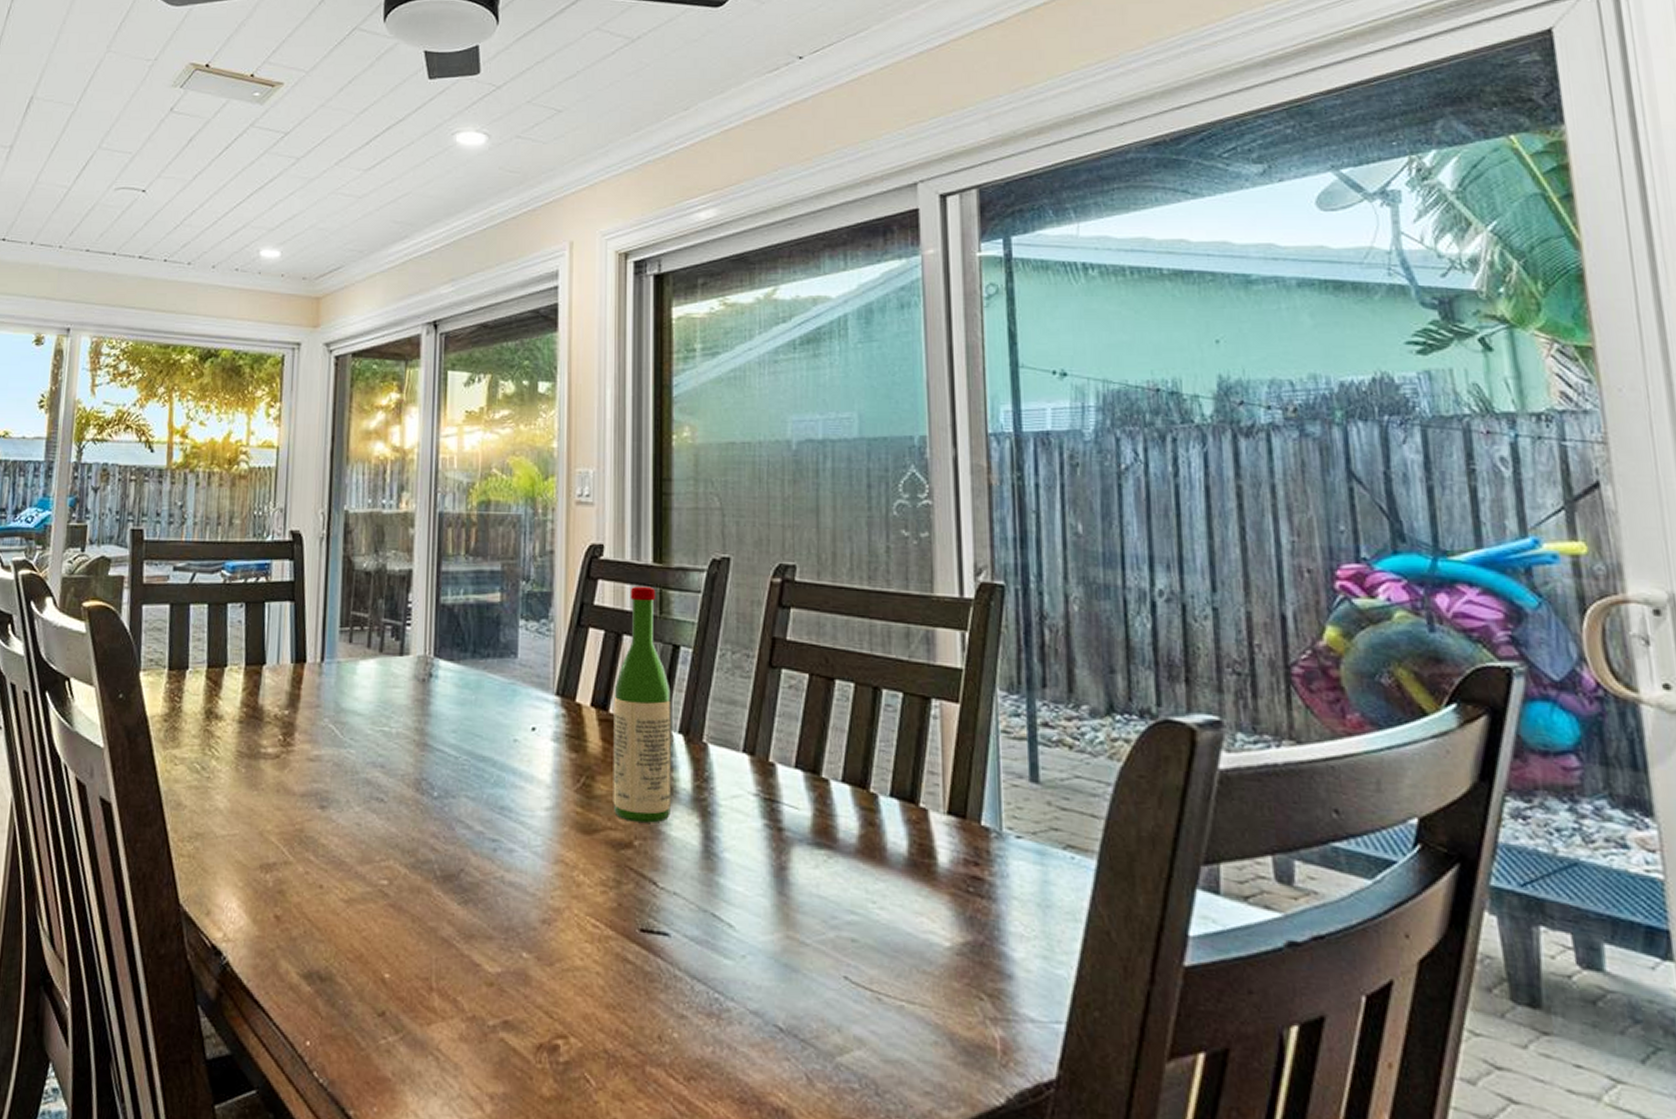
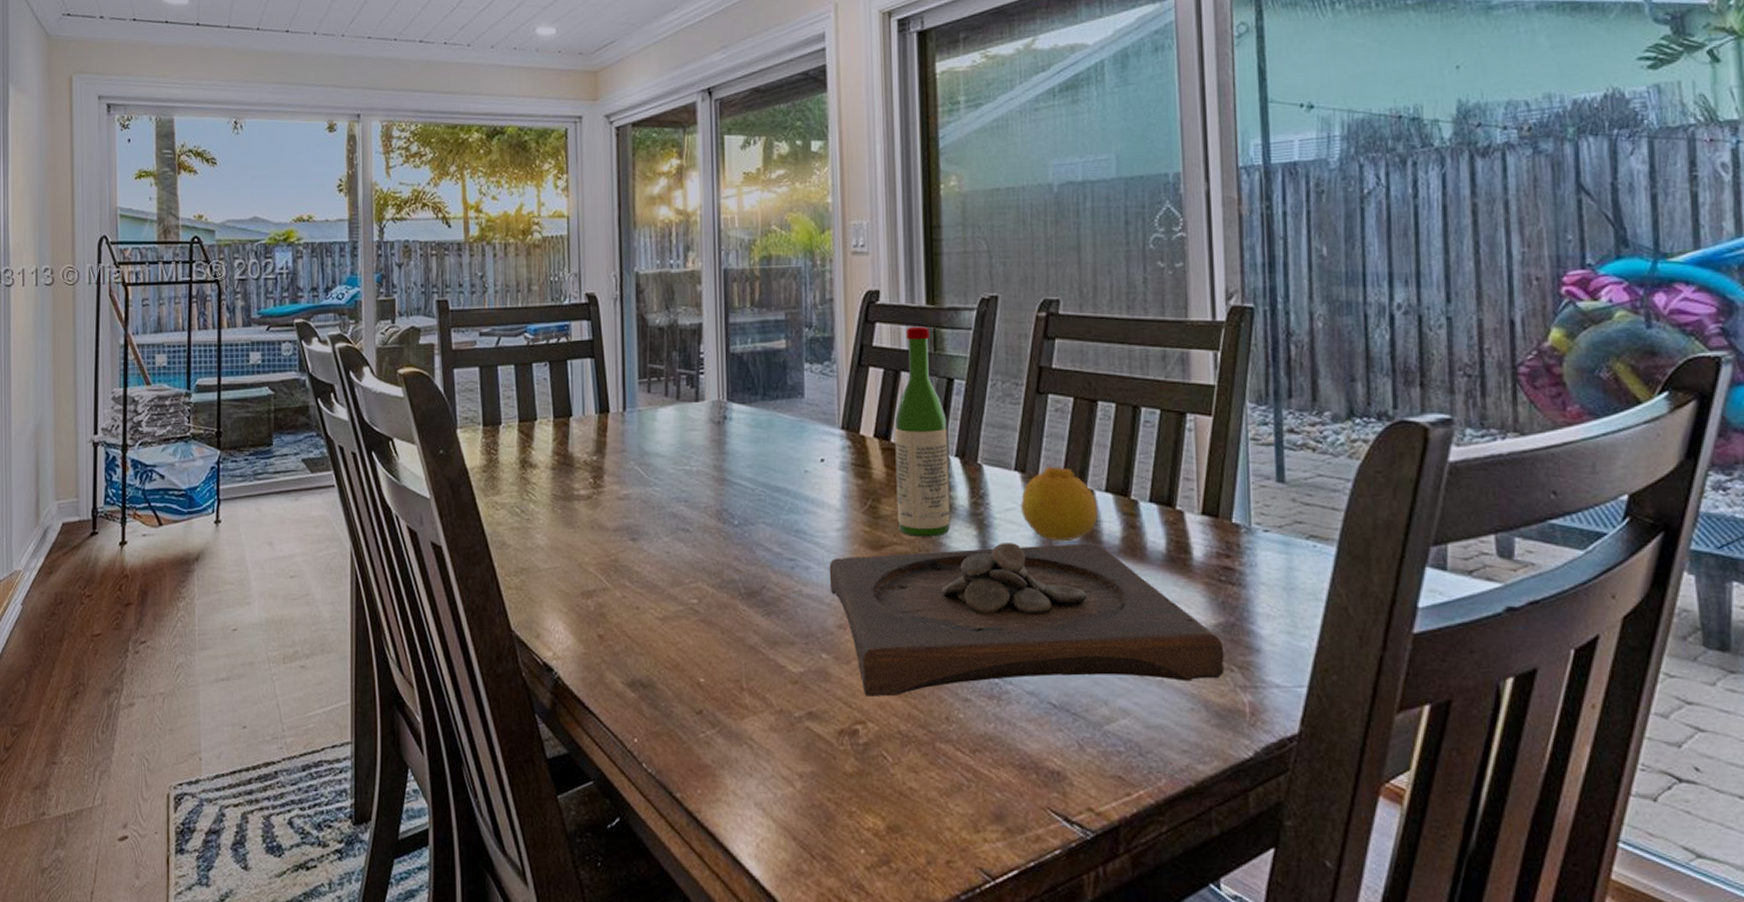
wooden tray: none [535,834,973,1009] -> present [829,543,1225,697]
fruit: none [749,749,833,837] -> present [1021,466,1097,542]

